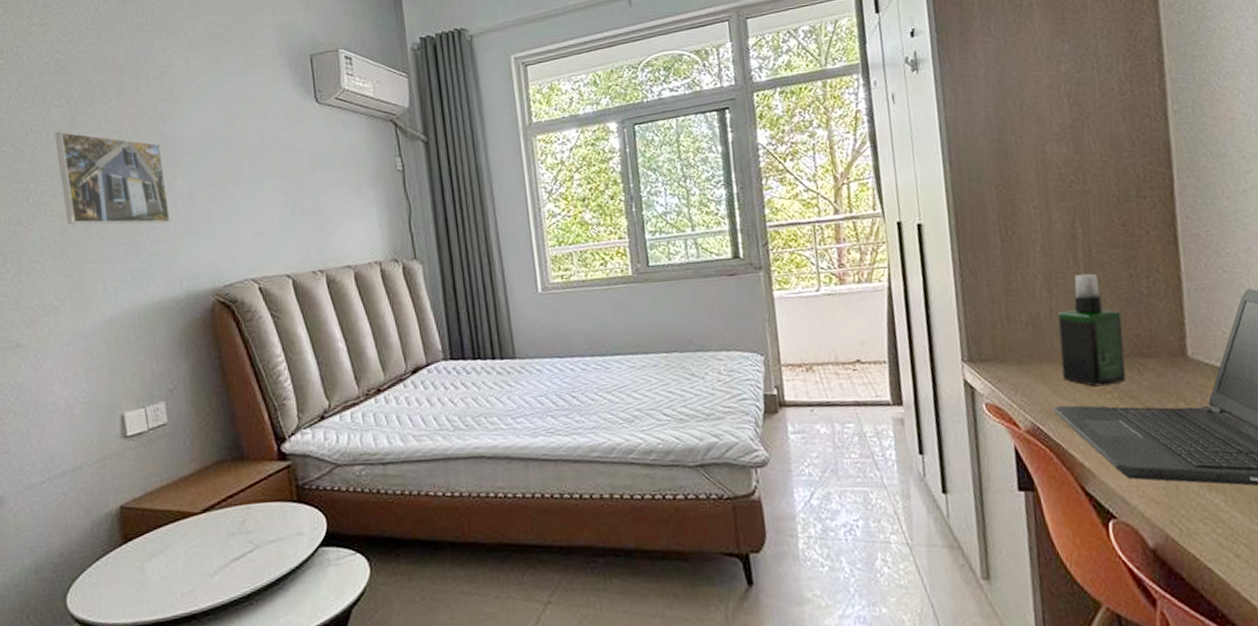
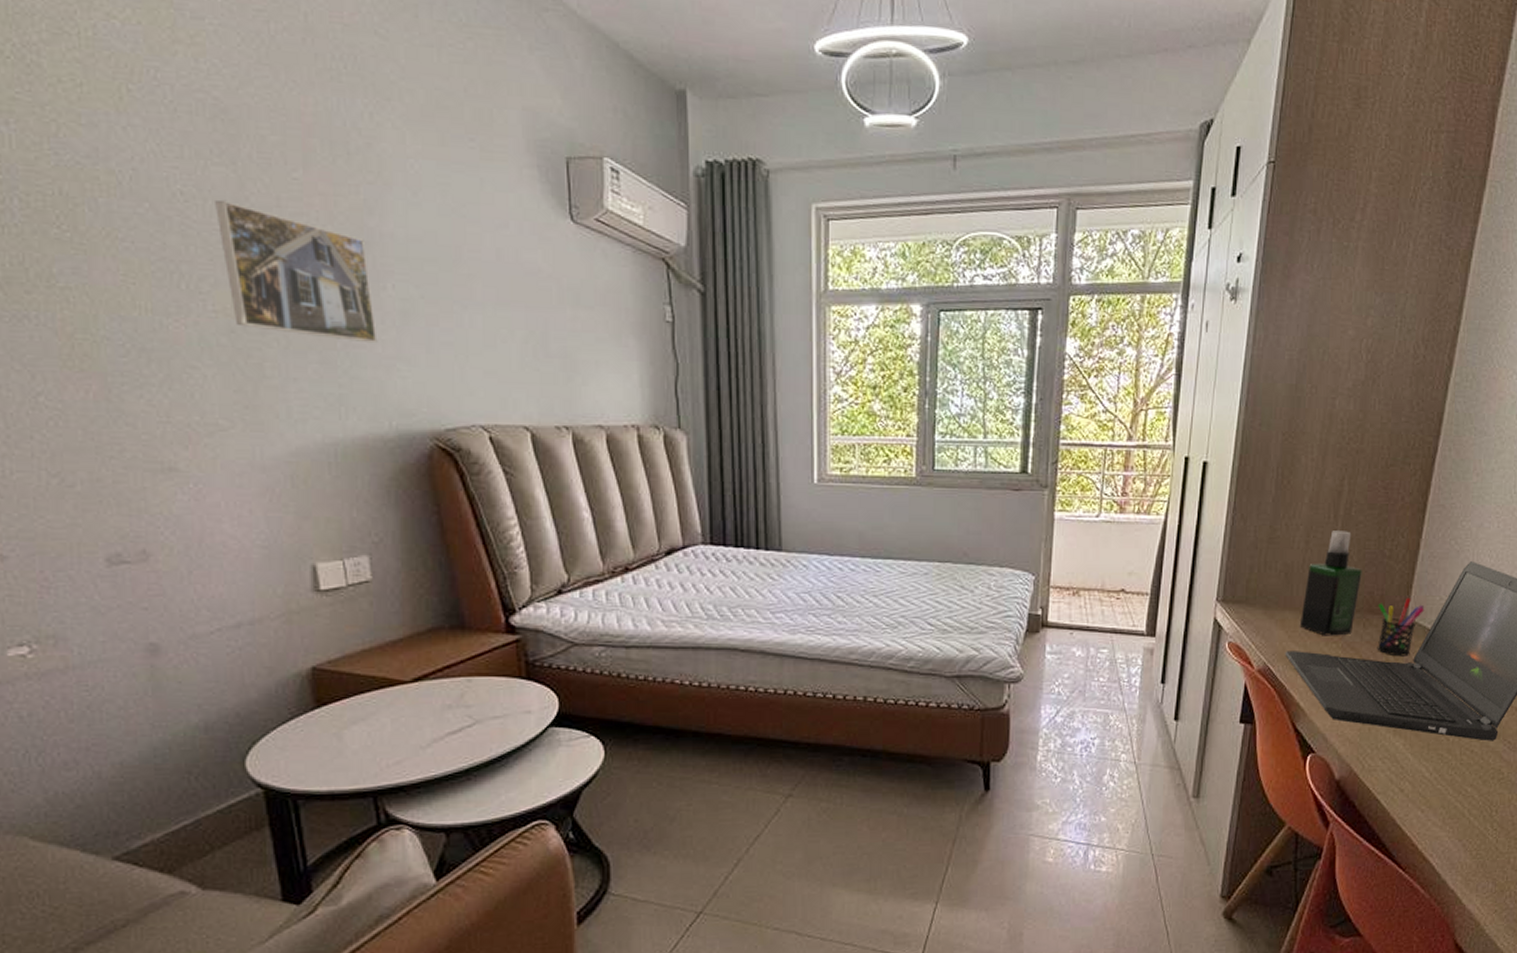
pen holder: none [1149,335,1208,401] -> present [1377,597,1425,657]

